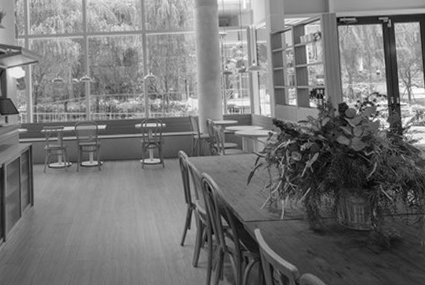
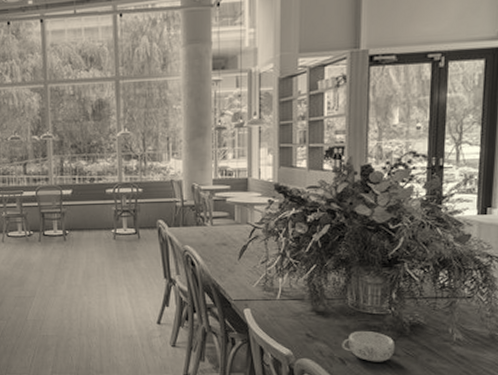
decorative bowl: none [337,245,381,275] -> present [341,330,395,362]

